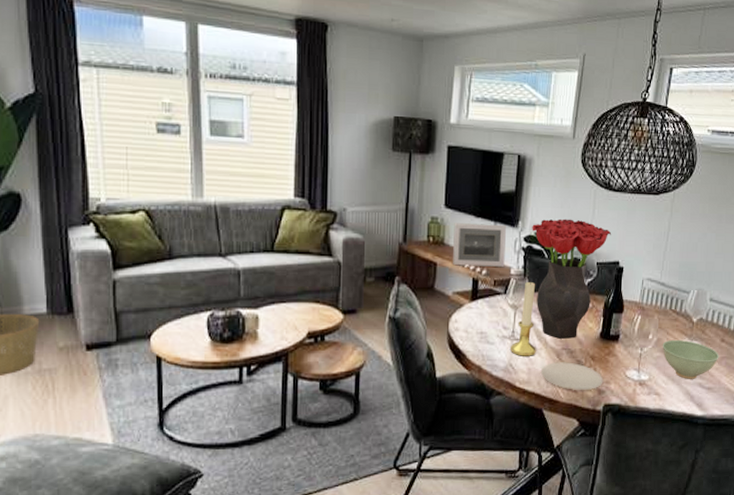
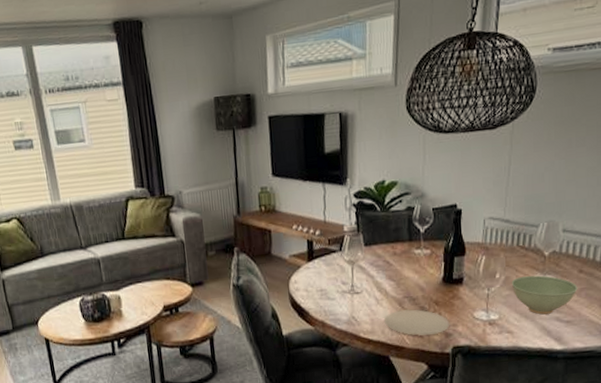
picture frame: present [452,223,506,267] -> none [283,184,337,231]
candle holder: present [510,281,536,356] -> none [351,235,377,309]
bouquet: present [532,218,612,339] -> none [361,168,446,288]

